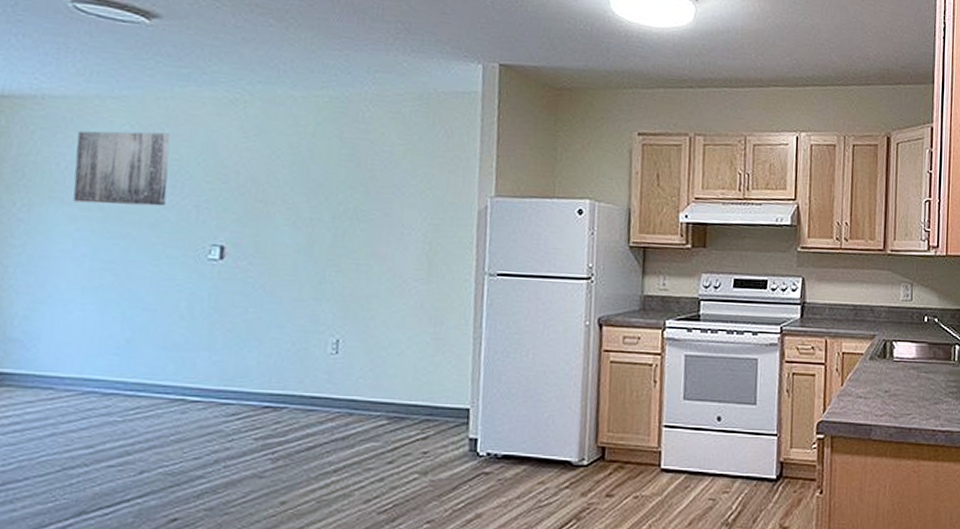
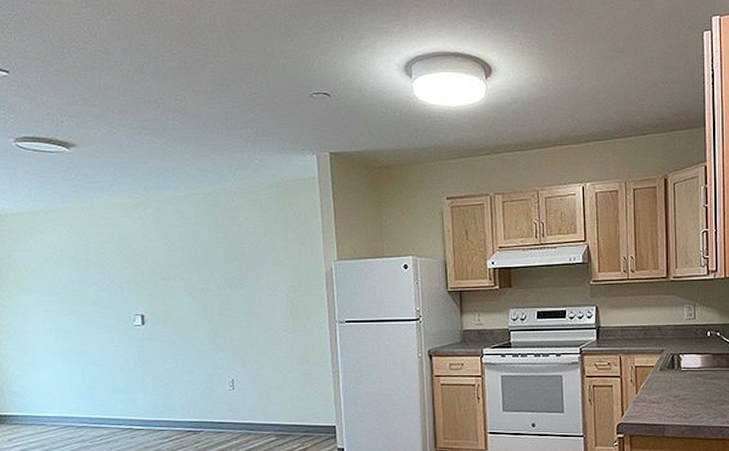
wall art: present [73,131,170,207] -> none [33,234,99,291]

